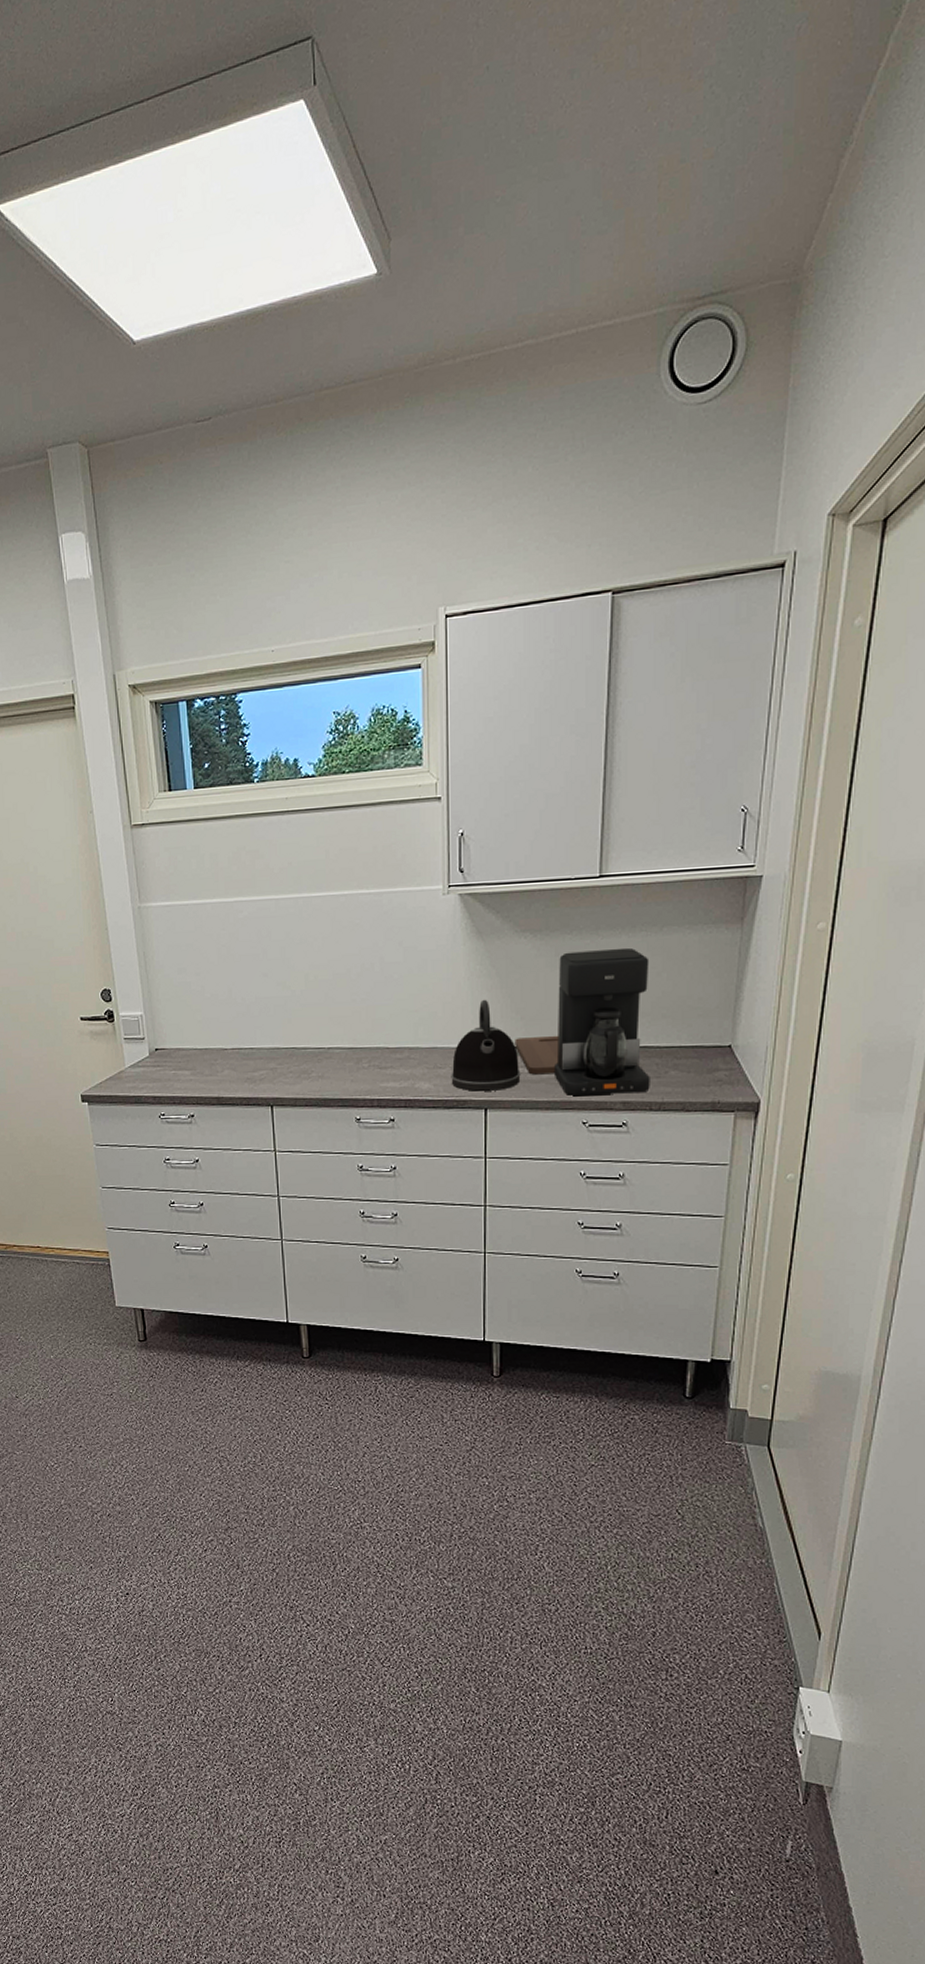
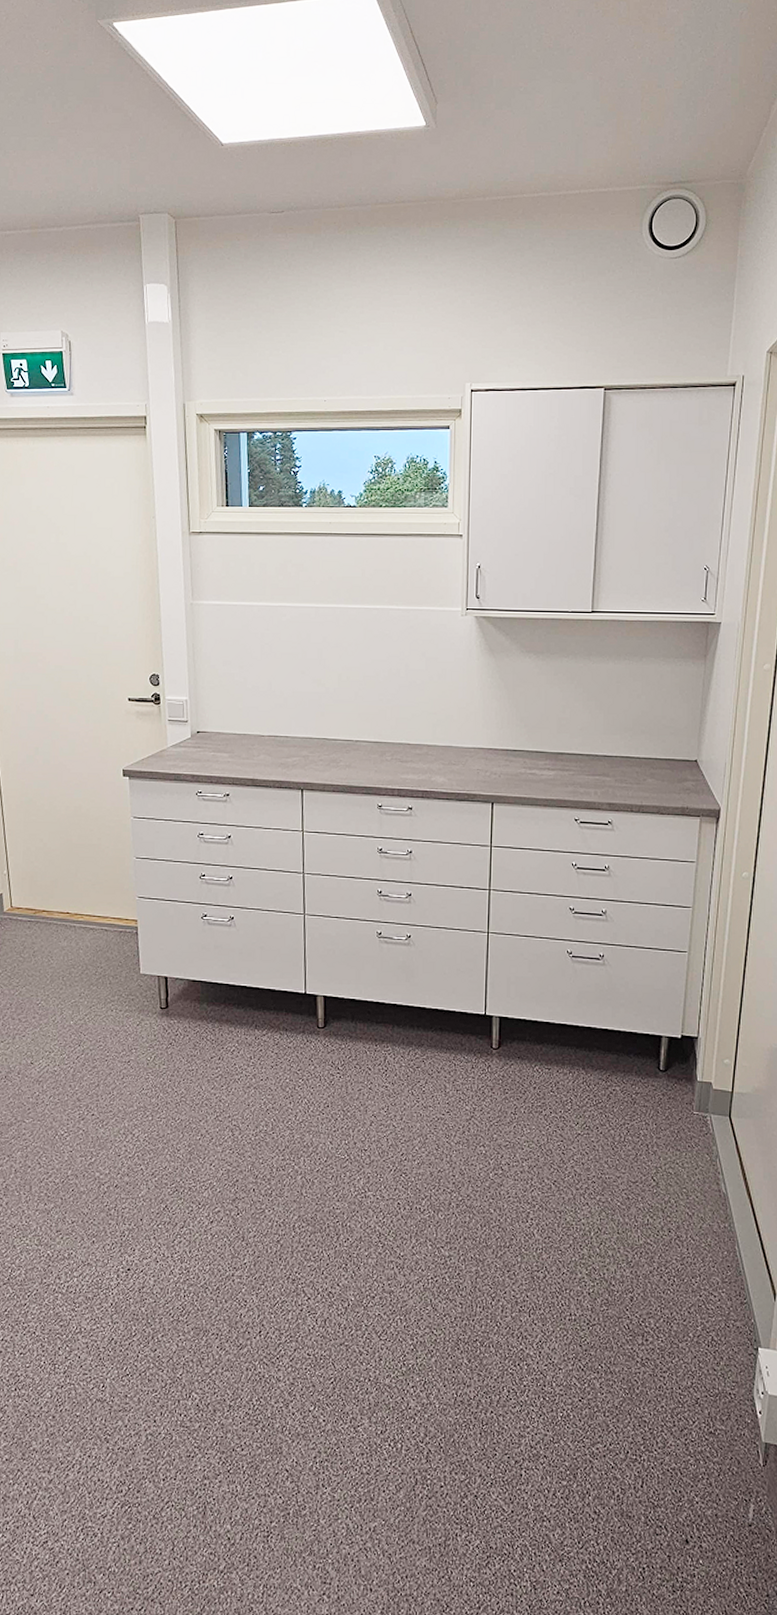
kettle: present [451,999,521,1091] -> none [463,707,523,787]
cutting board: present [515,1035,559,1075] -> none [519,742,556,776]
coffee maker: present [553,947,650,1095] -> none [551,672,631,796]

